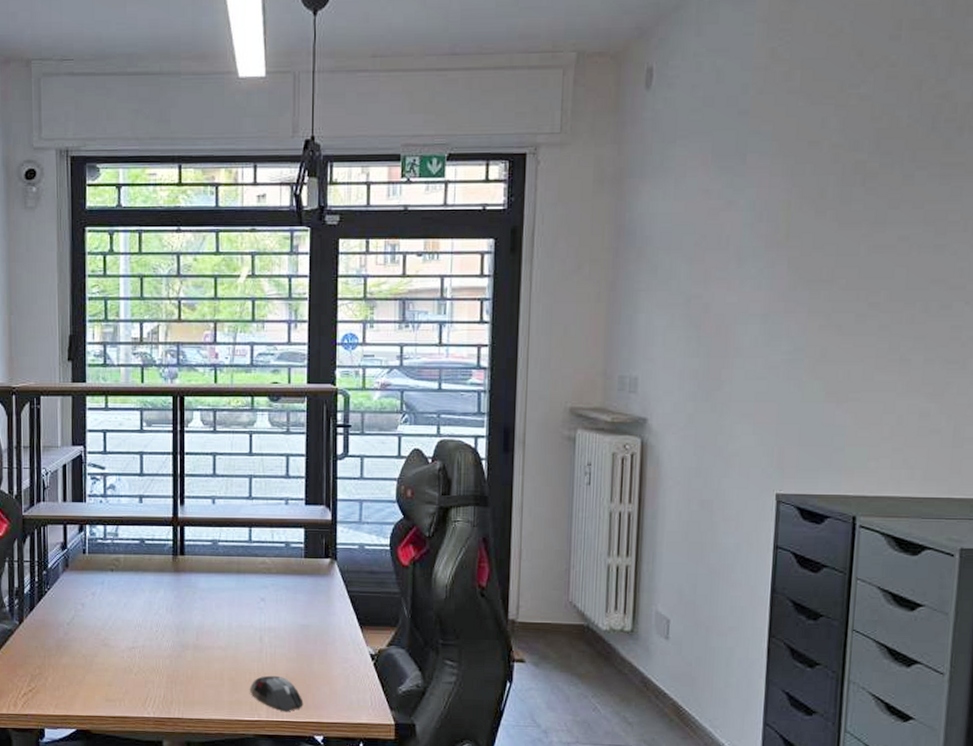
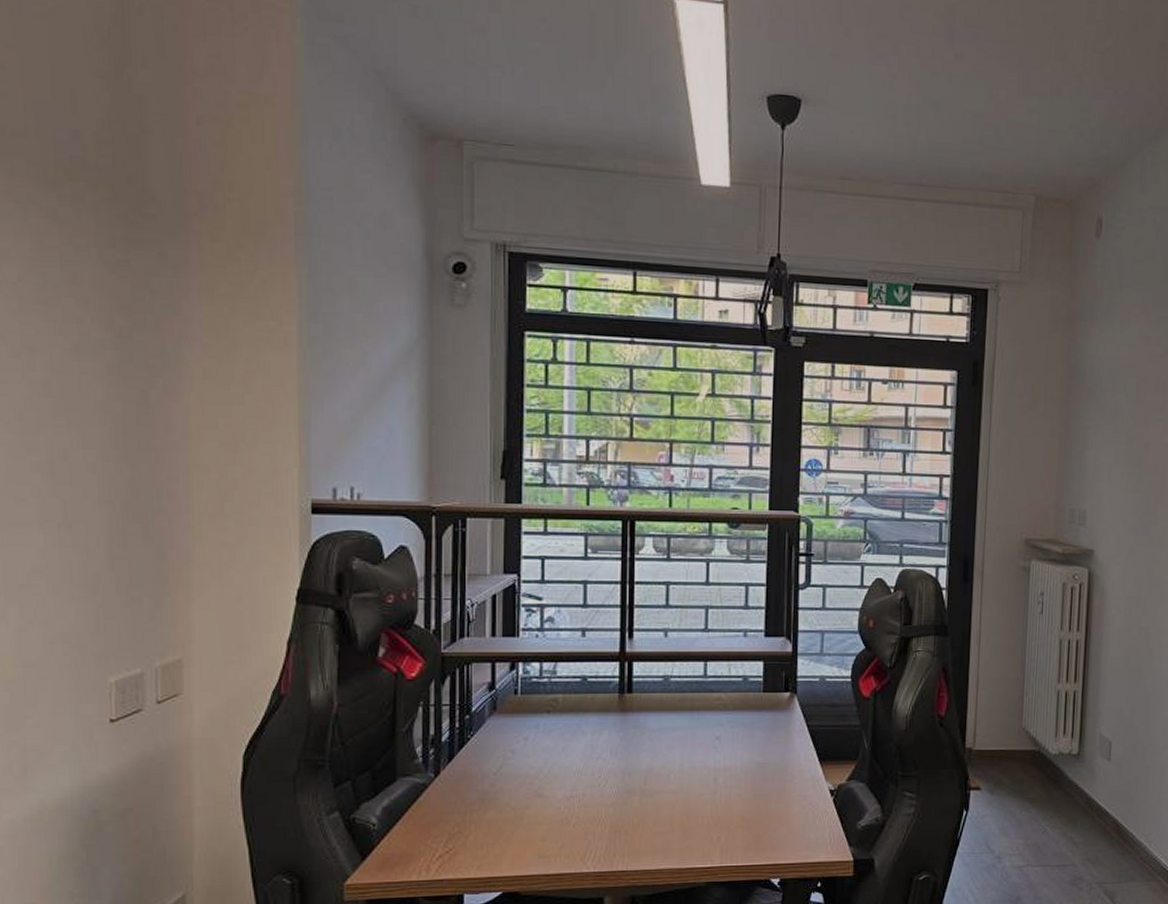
mouse: present [249,675,304,712] -> none [701,818,760,856]

